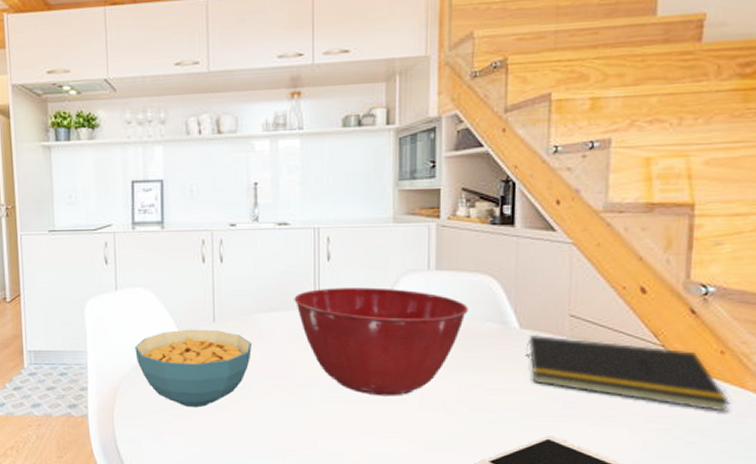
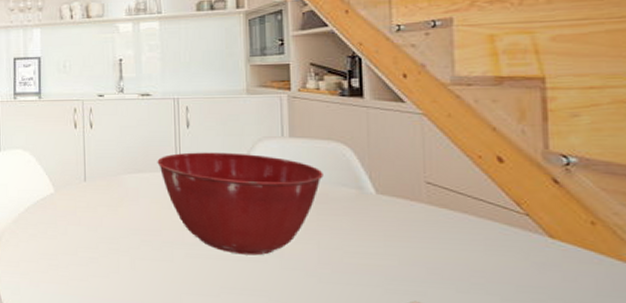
cereal bowl: present [135,329,252,408] -> none [15,187,119,259]
notepad: present [525,334,731,412] -> none [383,200,609,285]

